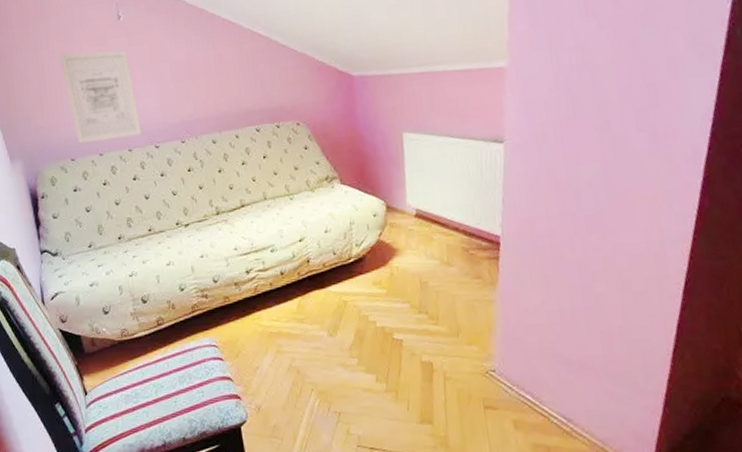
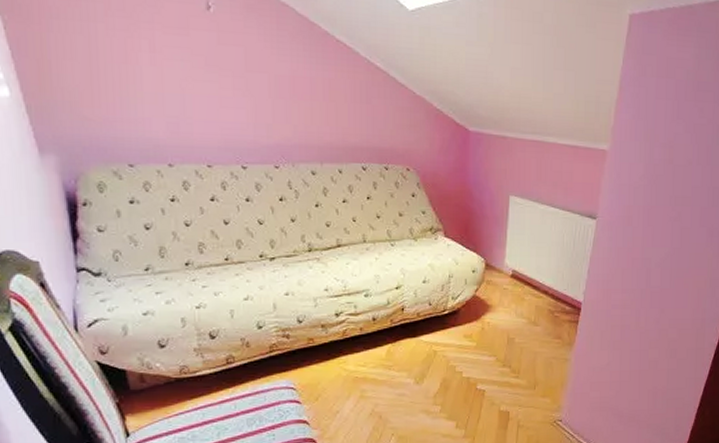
wall art: present [59,50,142,144] -> none [121,33,226,151]

